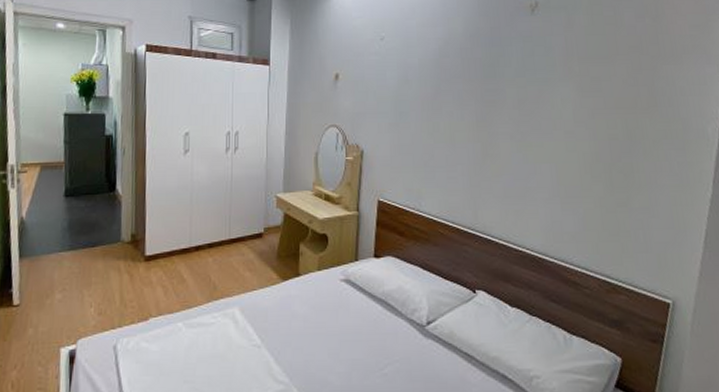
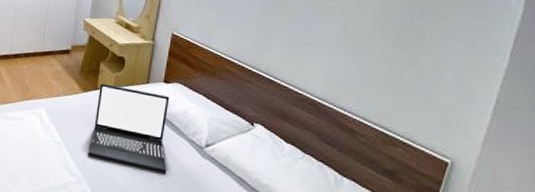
laptop: none [295,268,387,363] -> present [88,84,170,174]

